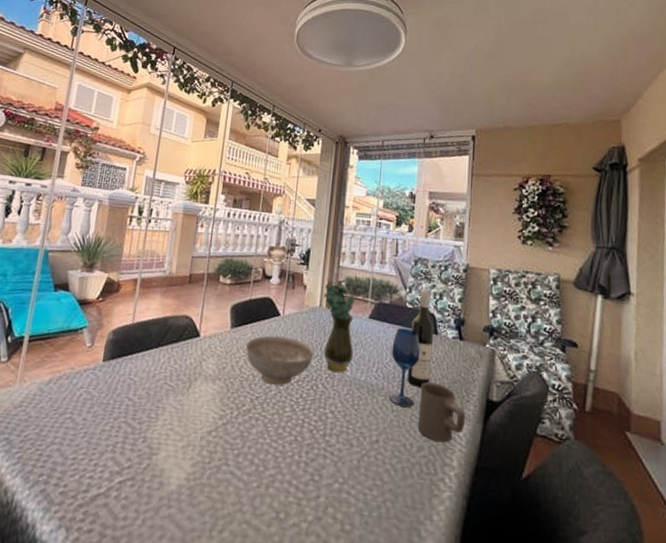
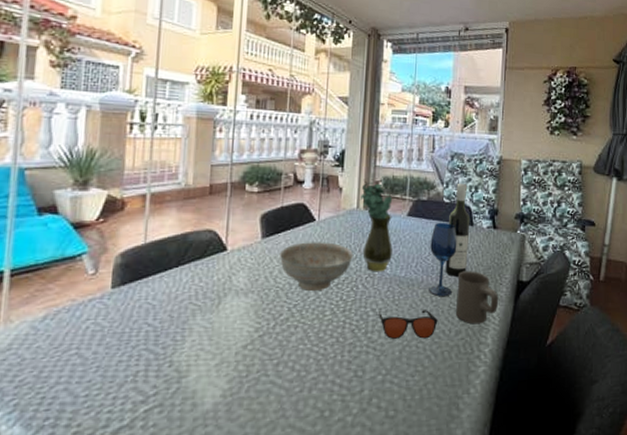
sunglasses: none [337,413,399,451] -> present [379,310,438,339]

